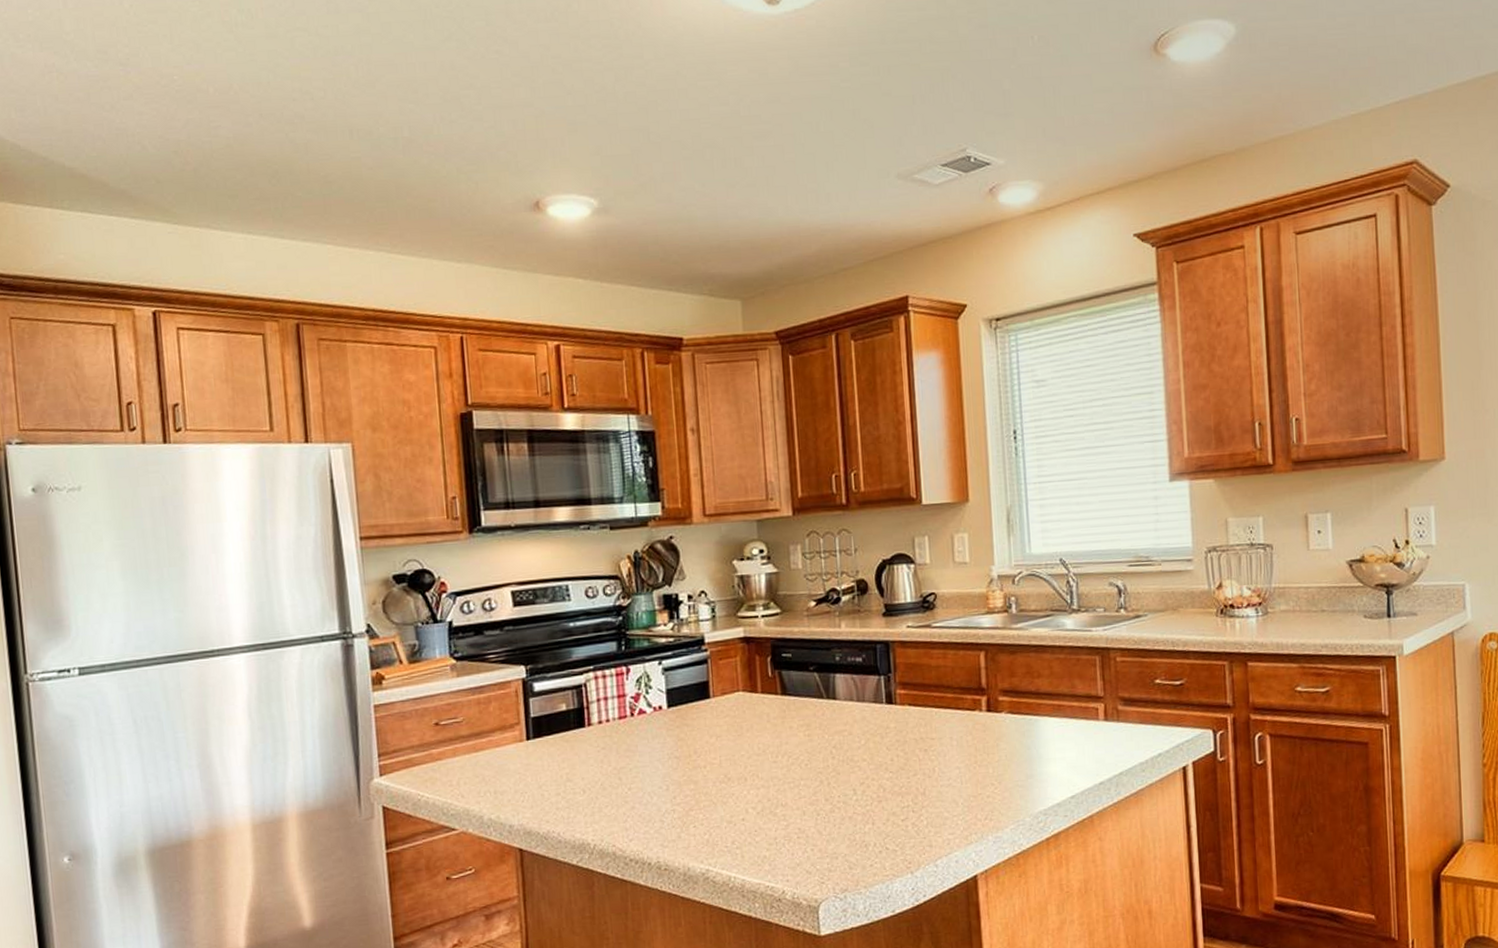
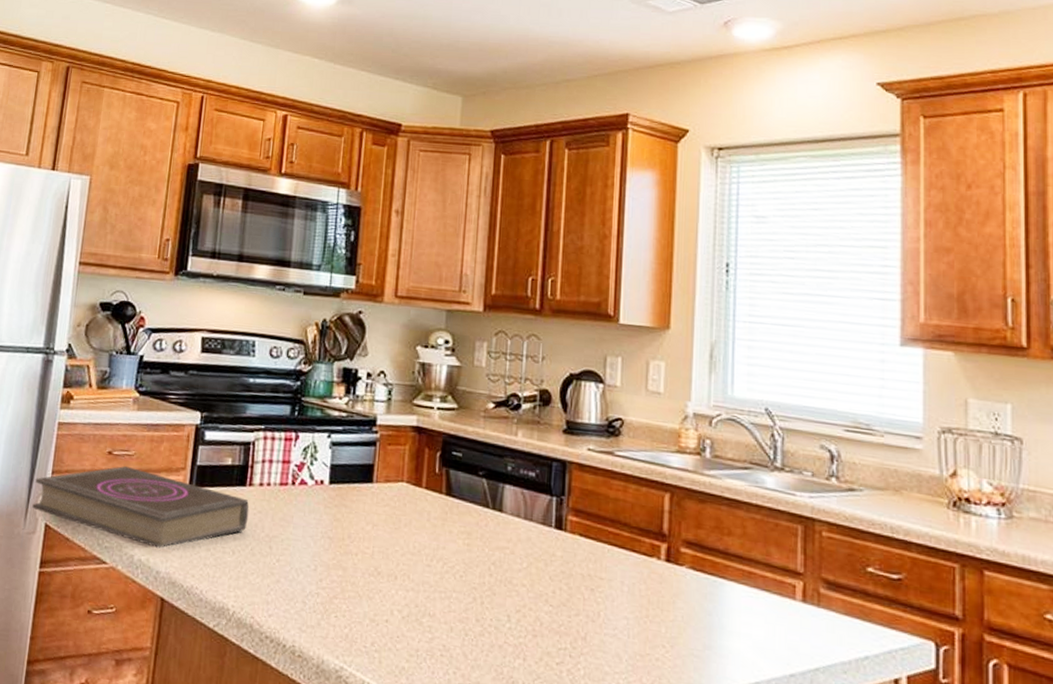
book: none [362,733,593,804] -> present [32,466,250,548]

